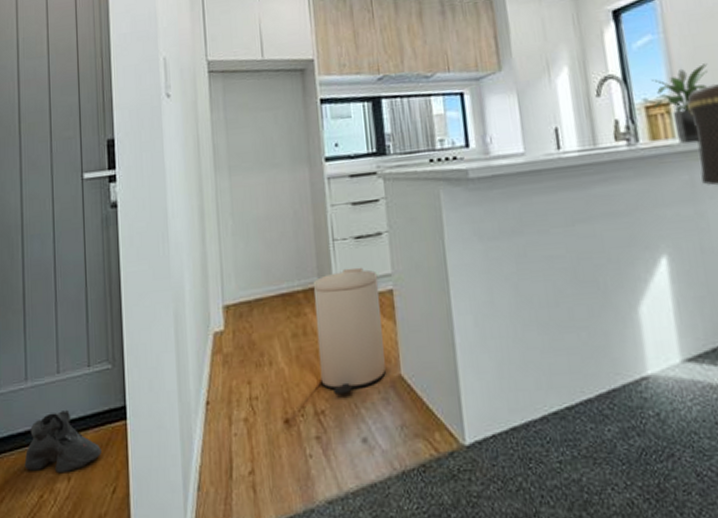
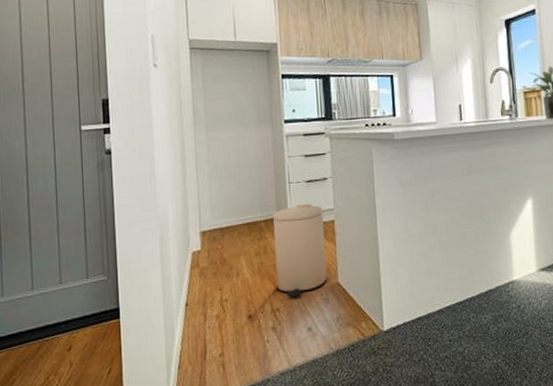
shoe: present [24,410,102,474] -> none [32,312,99,360]

